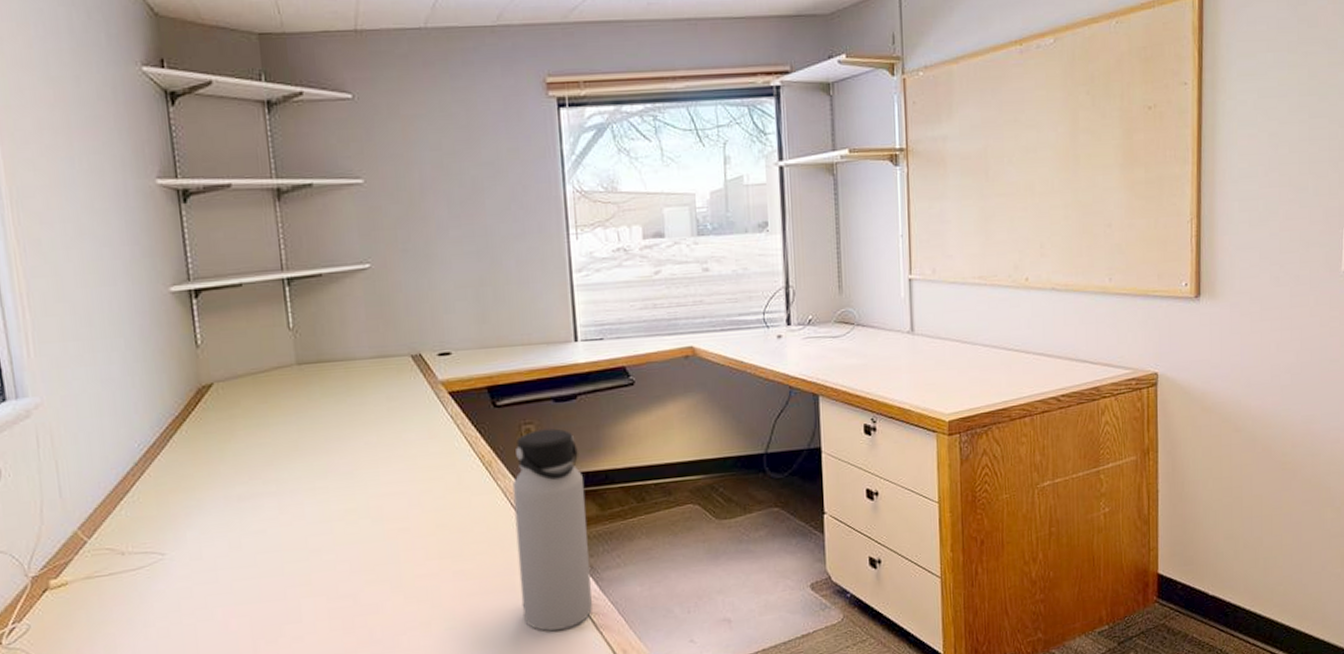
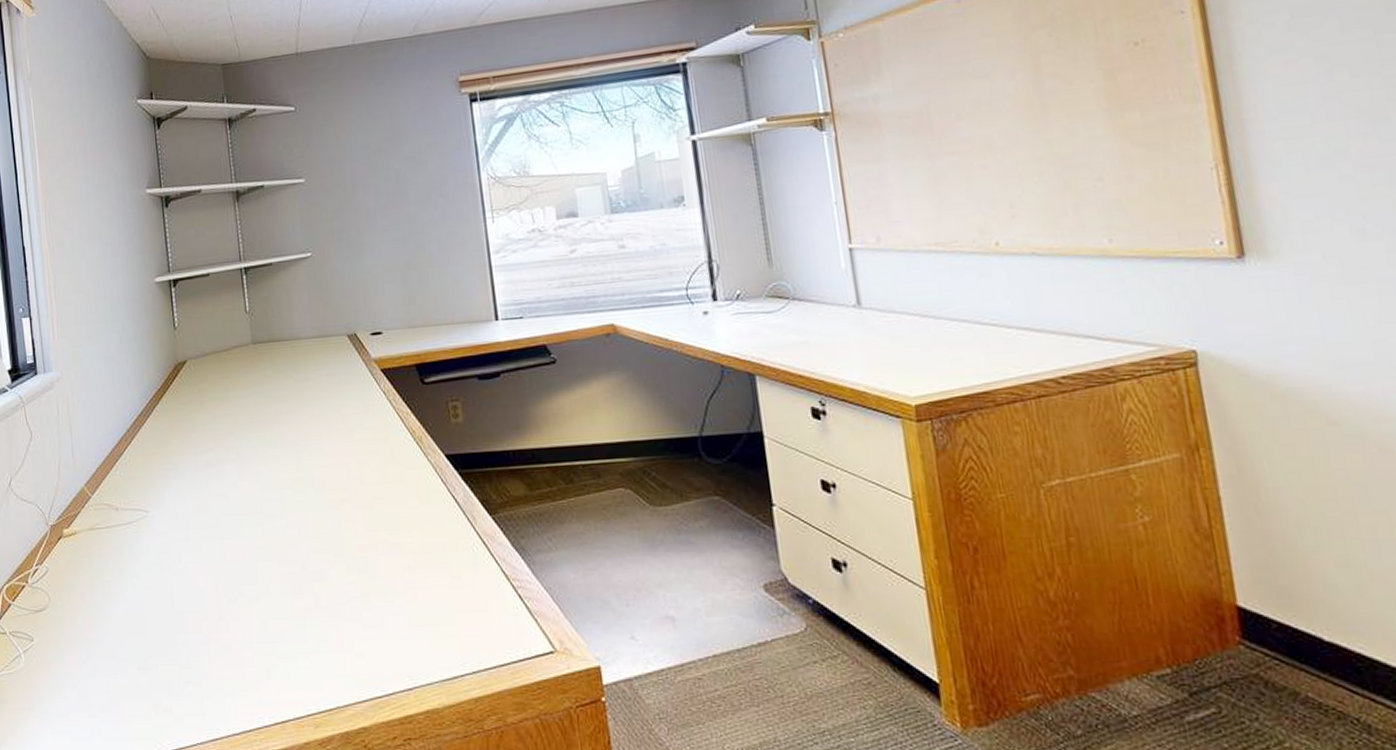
water bottle: present [512,428,592,631] -> none [442,405,526,614]

